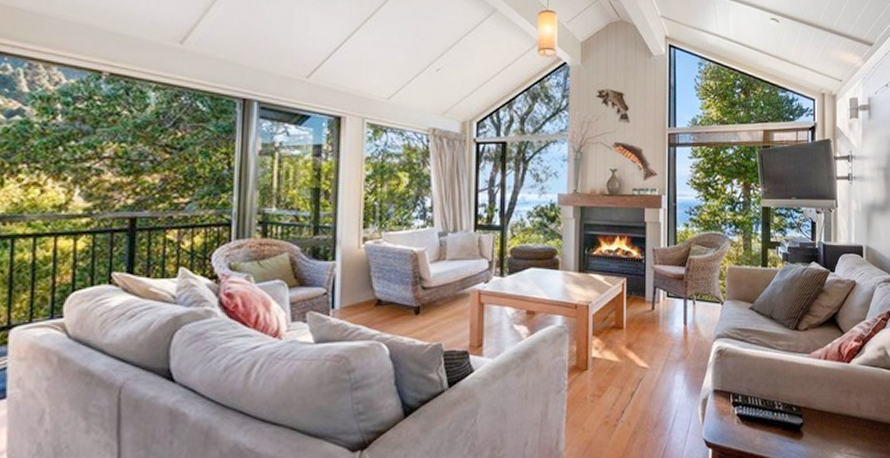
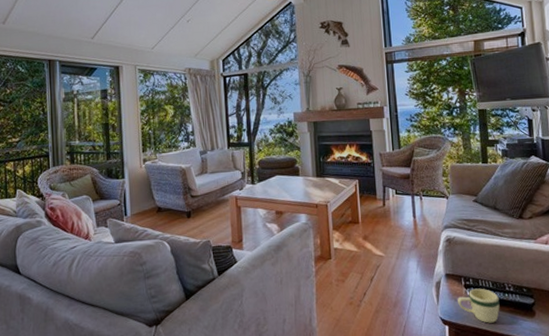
mug: none [724,406,768,446] -> present [458,288,500,323]

